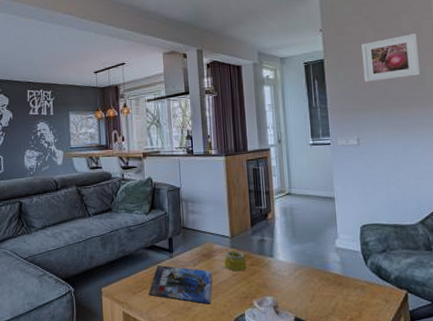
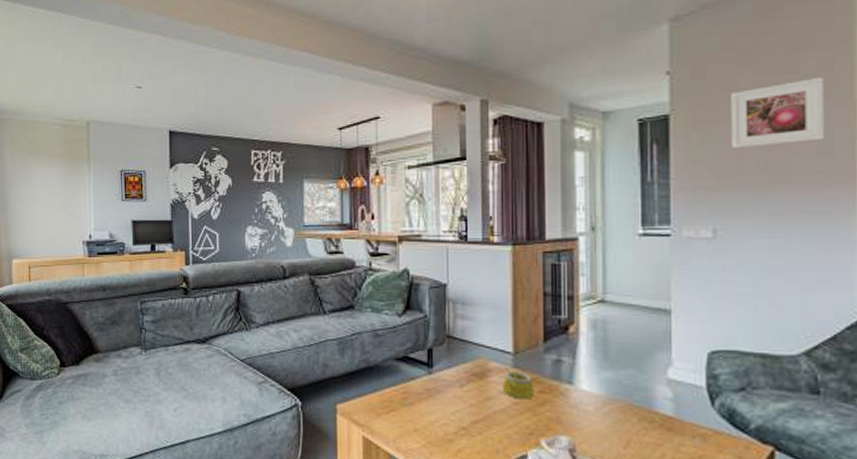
magazine: present [148,264,213,305] -> none [396,381,485,438]

